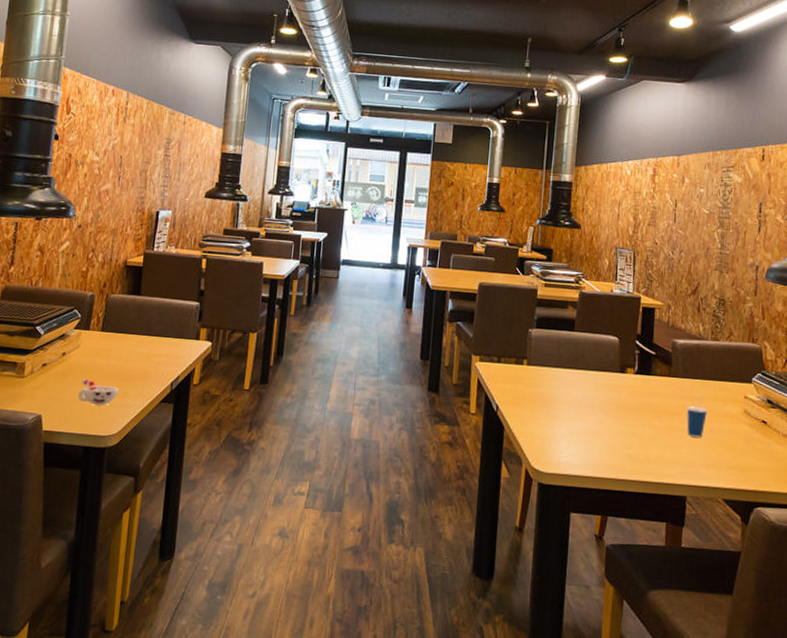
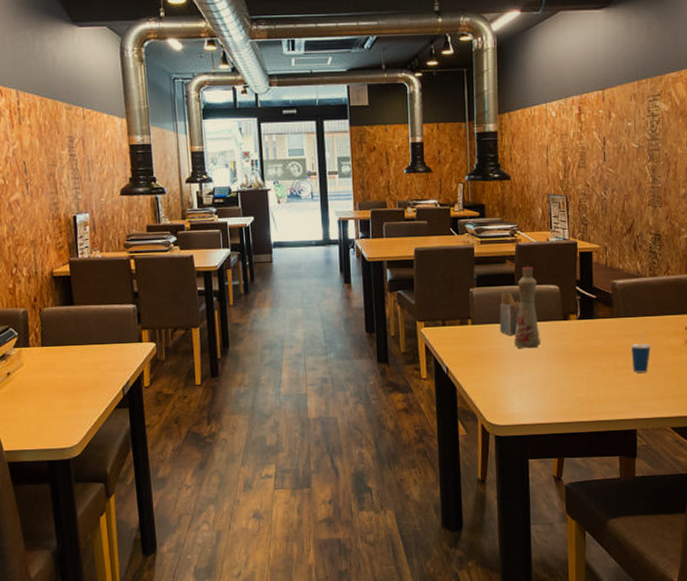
cup: present [77,379,118,406] -> none [31,396,71,420]
napkin holder: none [555,337,579,381] -> present [499,292,521,335]
bottle: none [567,314,597,398] -> present [514,266,541,349]

